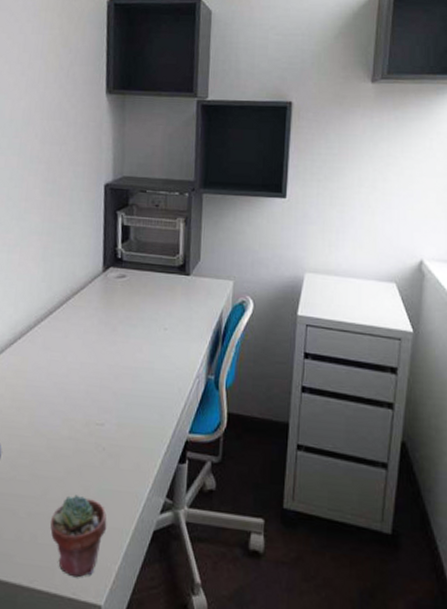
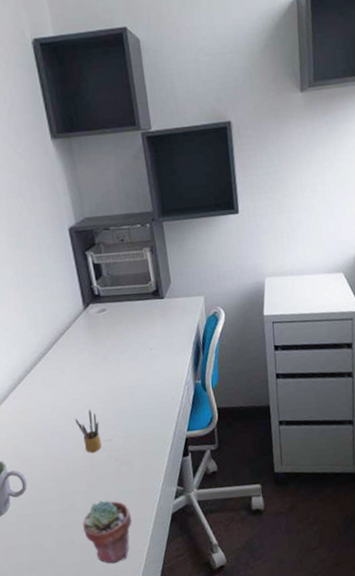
pencil box: none [68,383,93,435] -> present [75,409,102,453]

